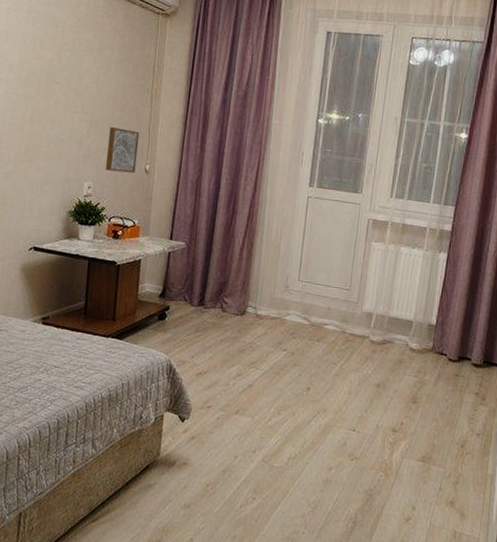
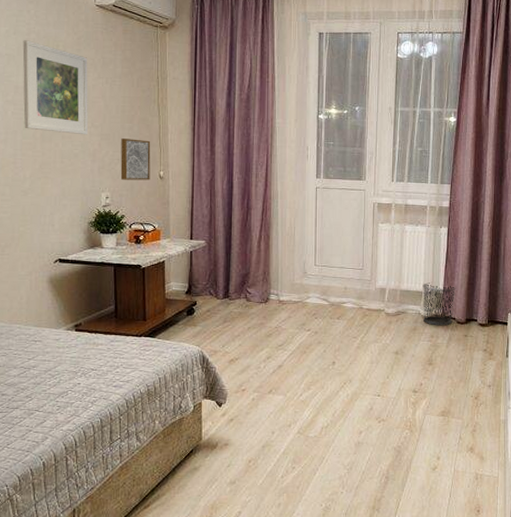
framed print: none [14,18,86,121] -> present [22,40,88,135]
waste bin: none [411,312,451,362] -> present [422,283,456,326]

